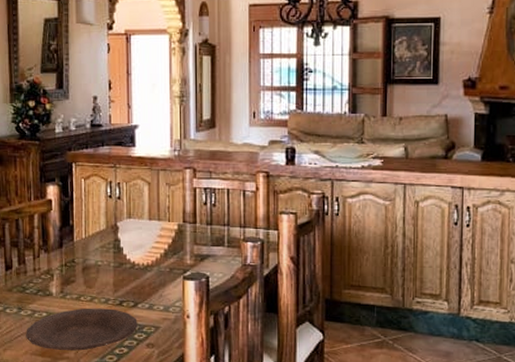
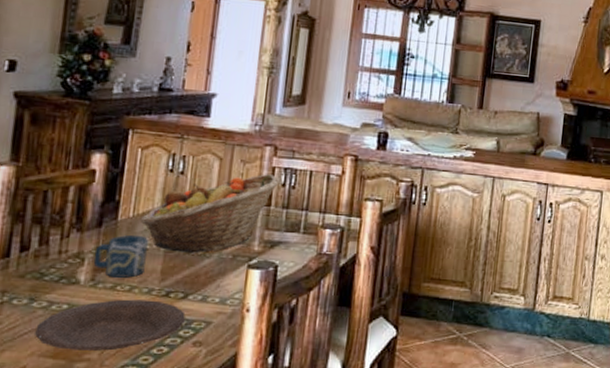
cup: none [60,254,101,290] -> present [94,235,149,278]
fruit basket: none [91,194,201,268] -> present [140,174,280,253]

